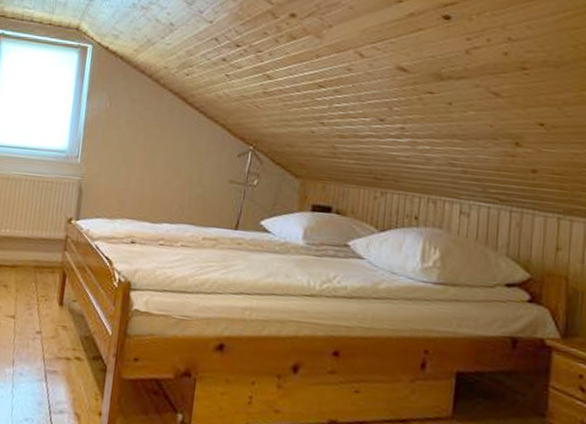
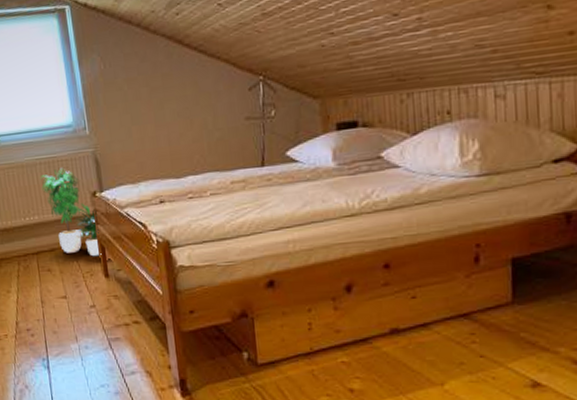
potted plant: none [21,188,68,282] -> present [40,167,102,257]

